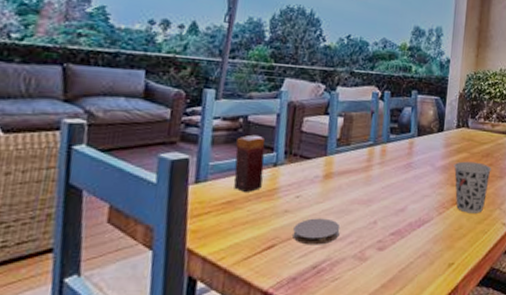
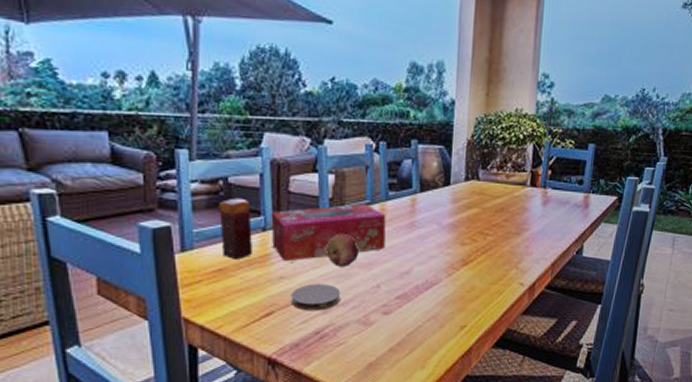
tissue box: none [281,144,386,197] -> present [271,203,386,262]
fruit: none [330,172,360,203] -> present [326,234,358,267]
cup: present [454,161,491,213] -> none [463,218,506,274]

